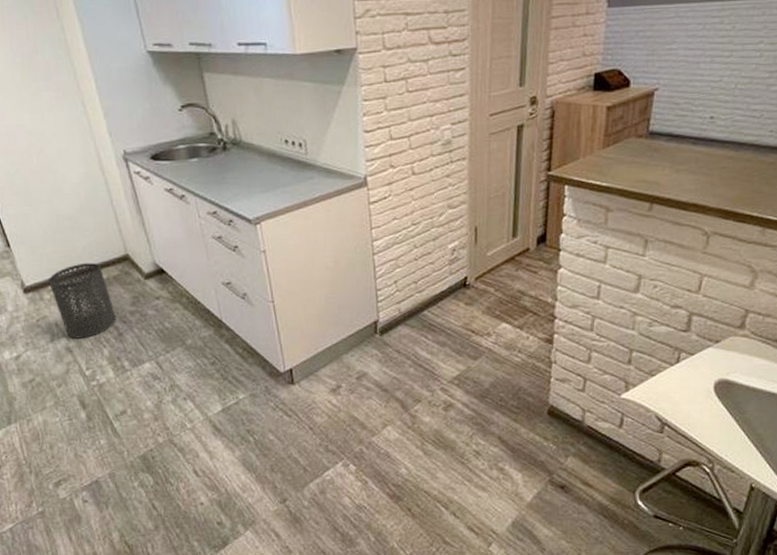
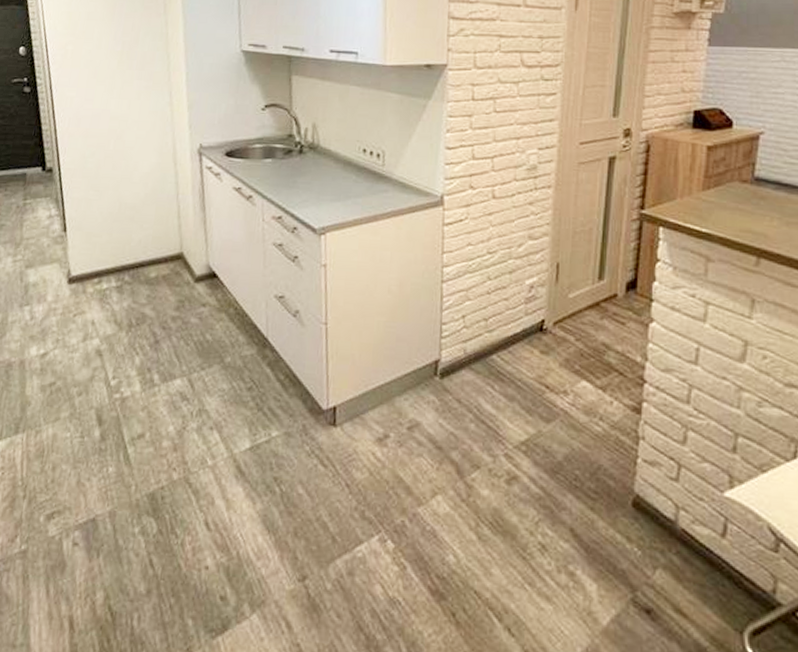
trash can: present [48,262,117,338] -> none [95,257,157,342]

